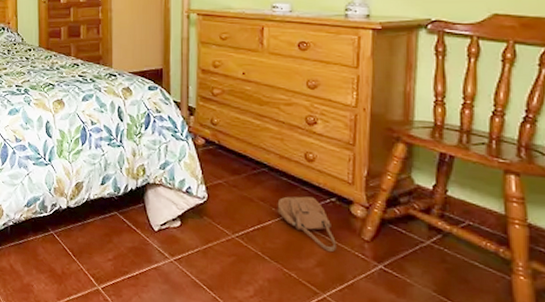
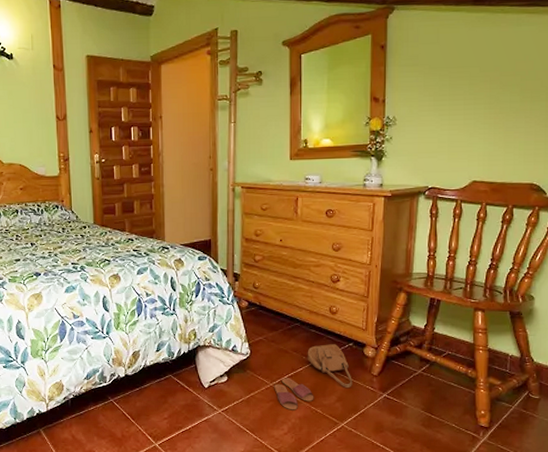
slippers: none [236,230,287,270] -> present [274,378,314,410]

